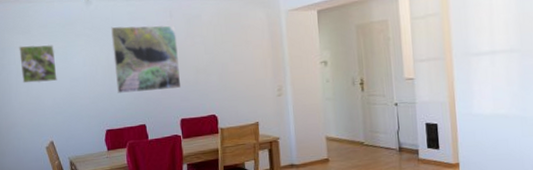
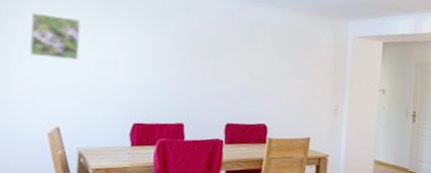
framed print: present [111,25,182,93] -> none [155,14,236,92]

